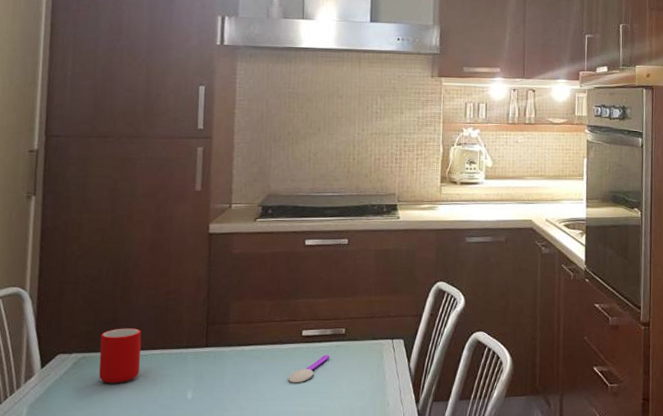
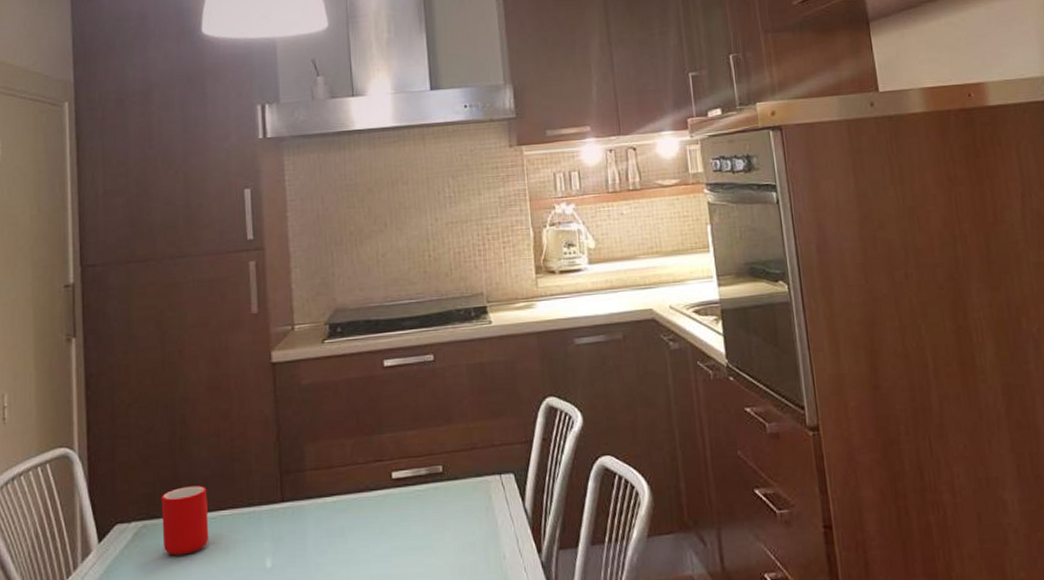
spoon: present [288,355,331,383] -> none [381,500,428,539]

